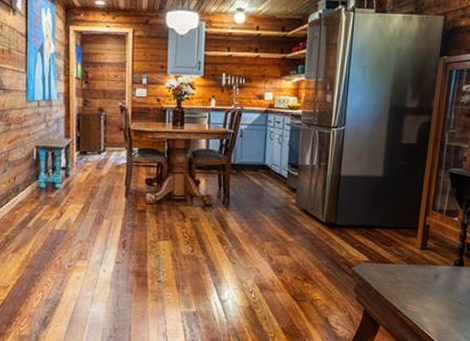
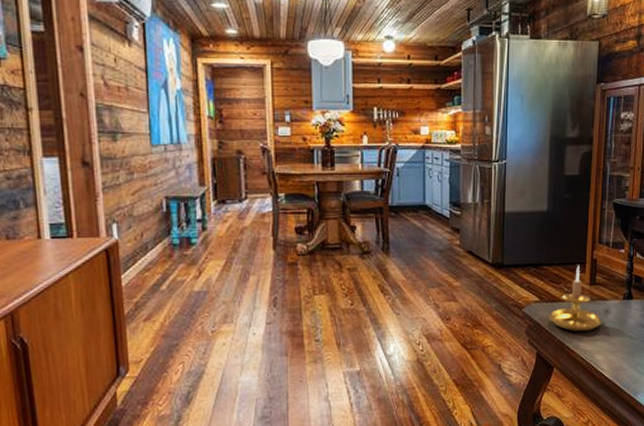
candle holder: none [378,230,430,294] -> present [549,265,601,332]

